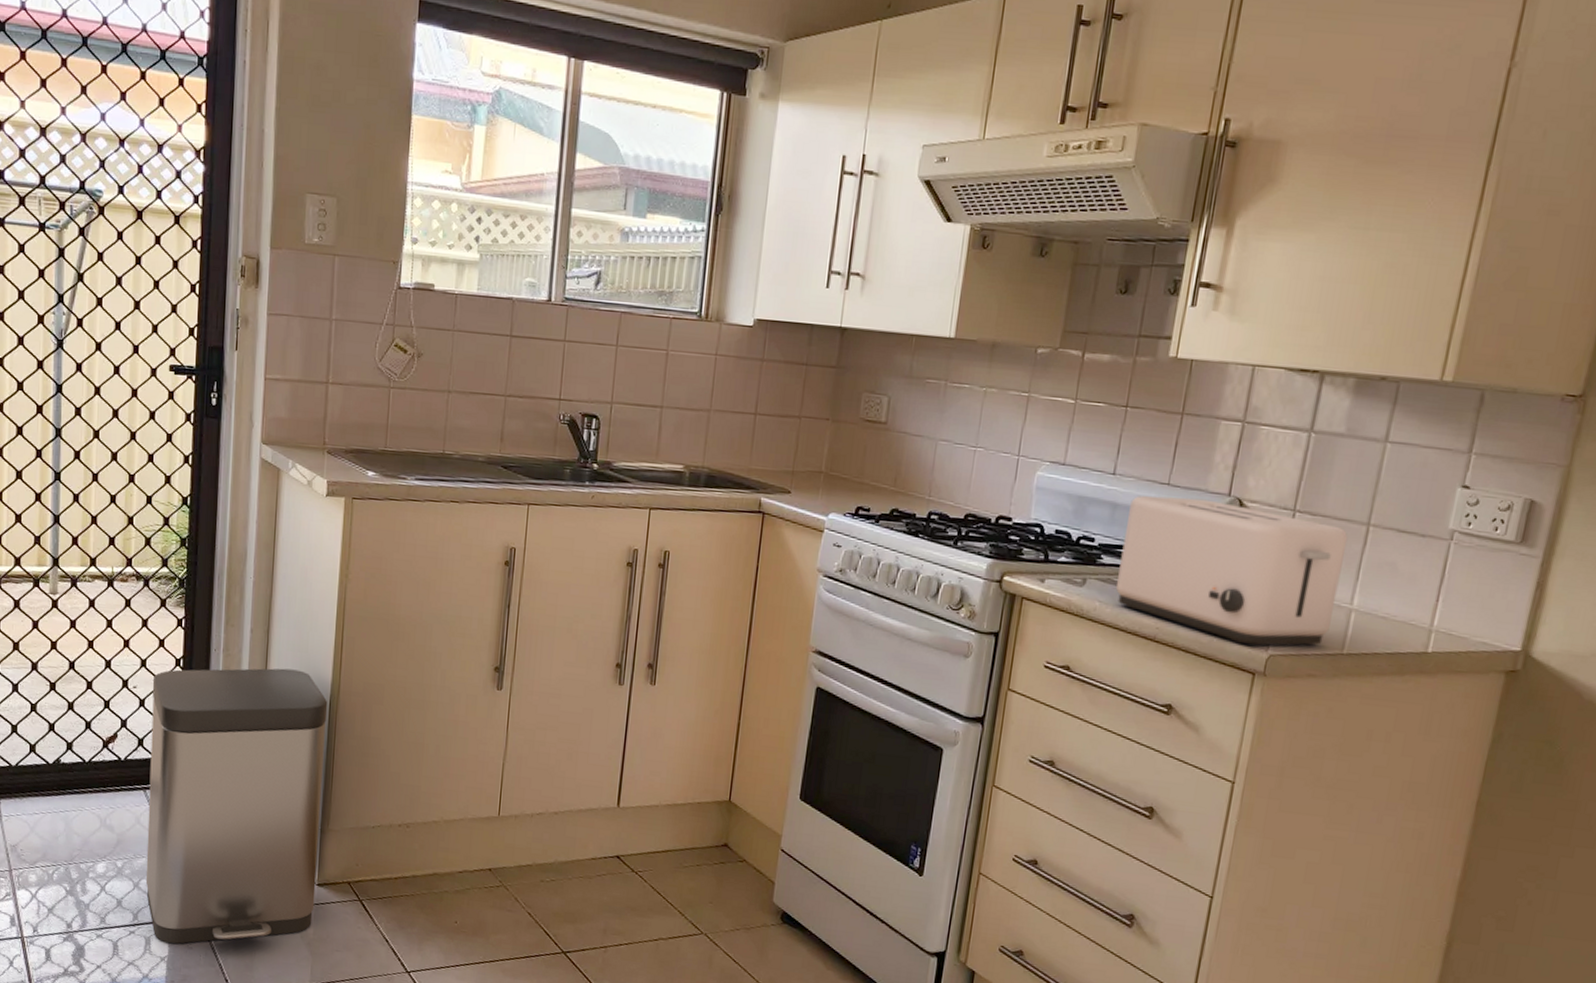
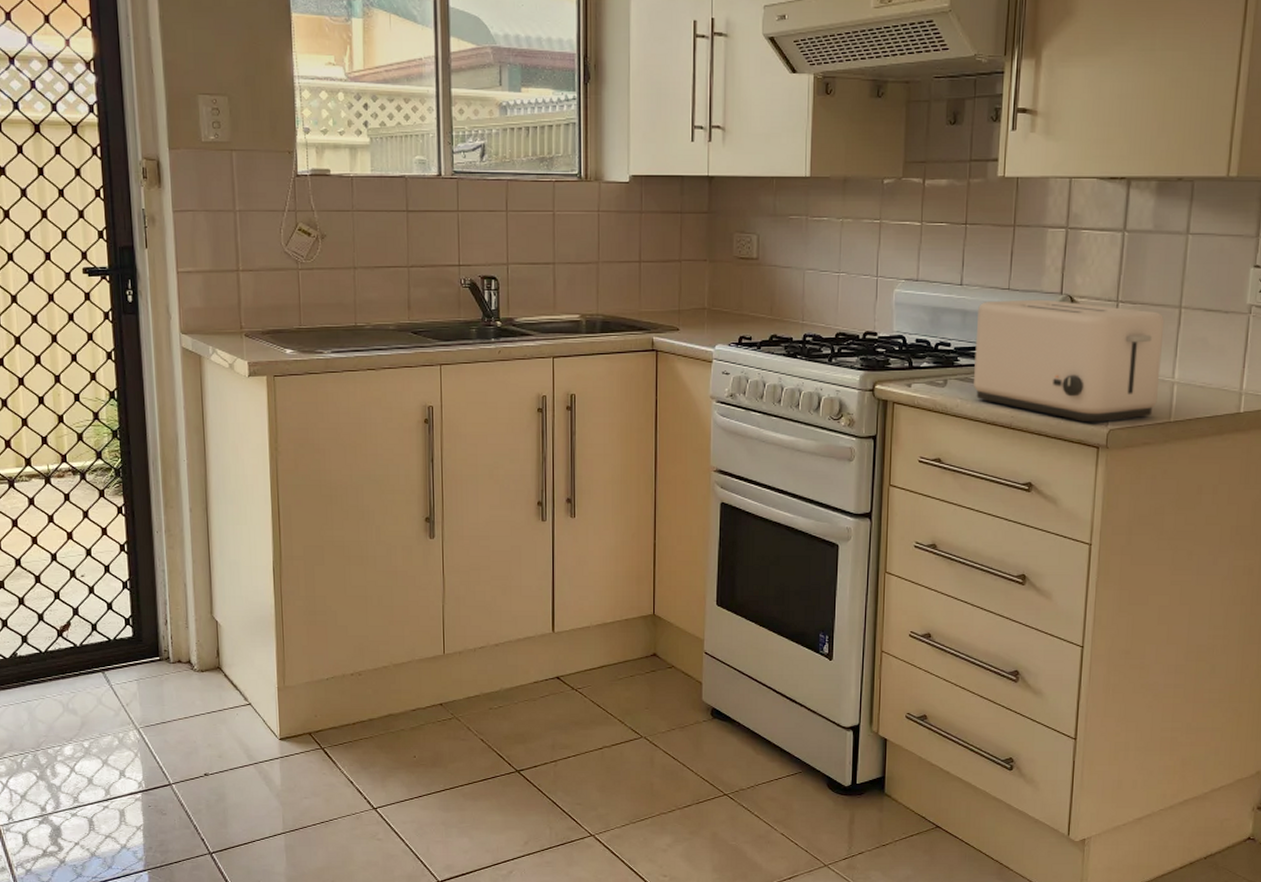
pedal bin: present [145,668,328,944] -> none [99,542,280,813]

